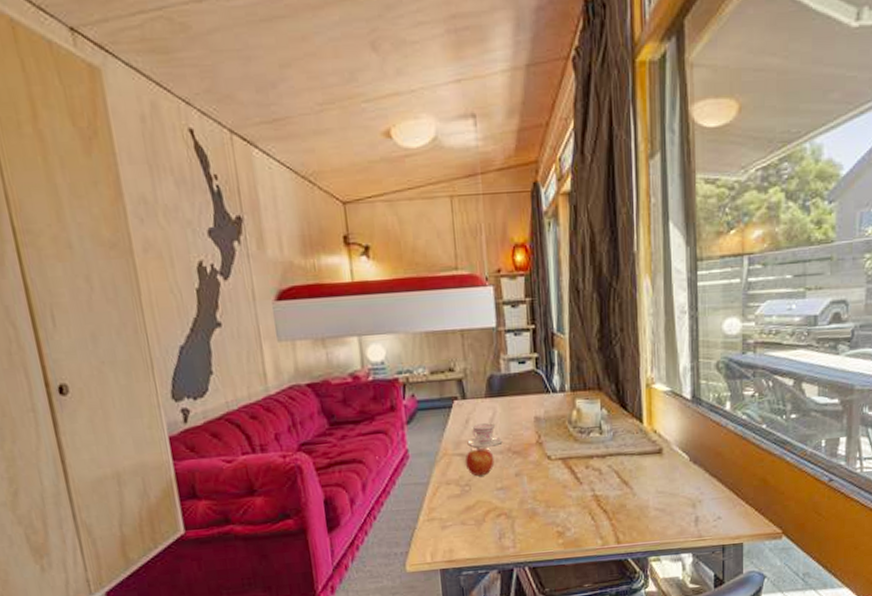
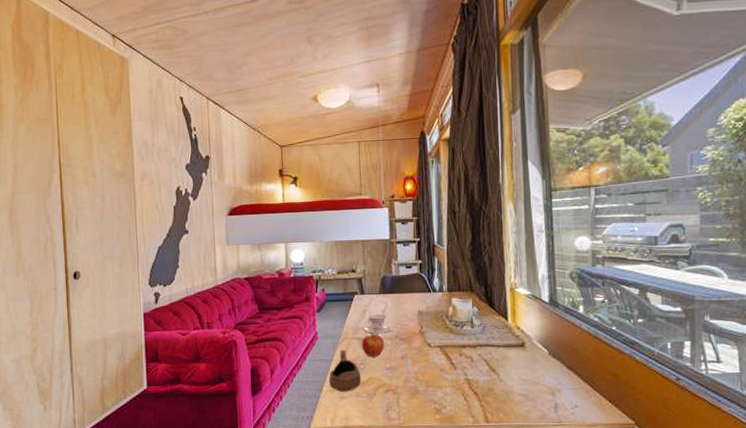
cup: none [426,469,467,521] -> present [329,349,362,392]

